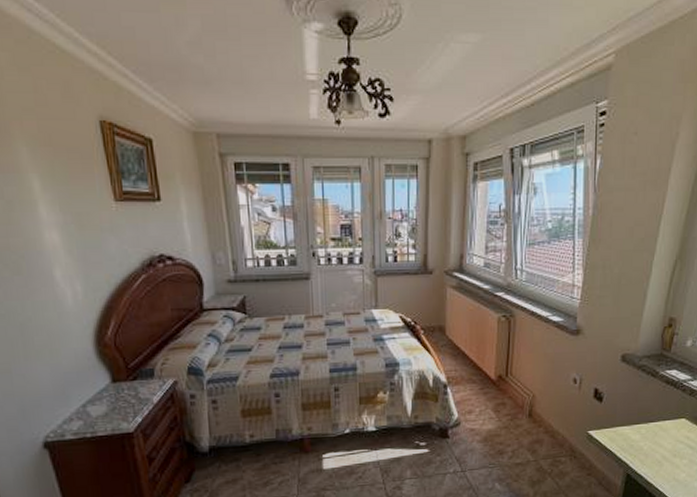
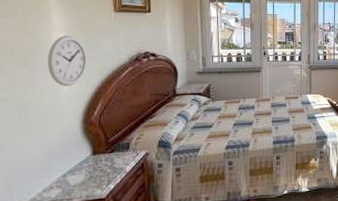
wall clock: none [42,234,90,299] -> present [47,35,87,86]

